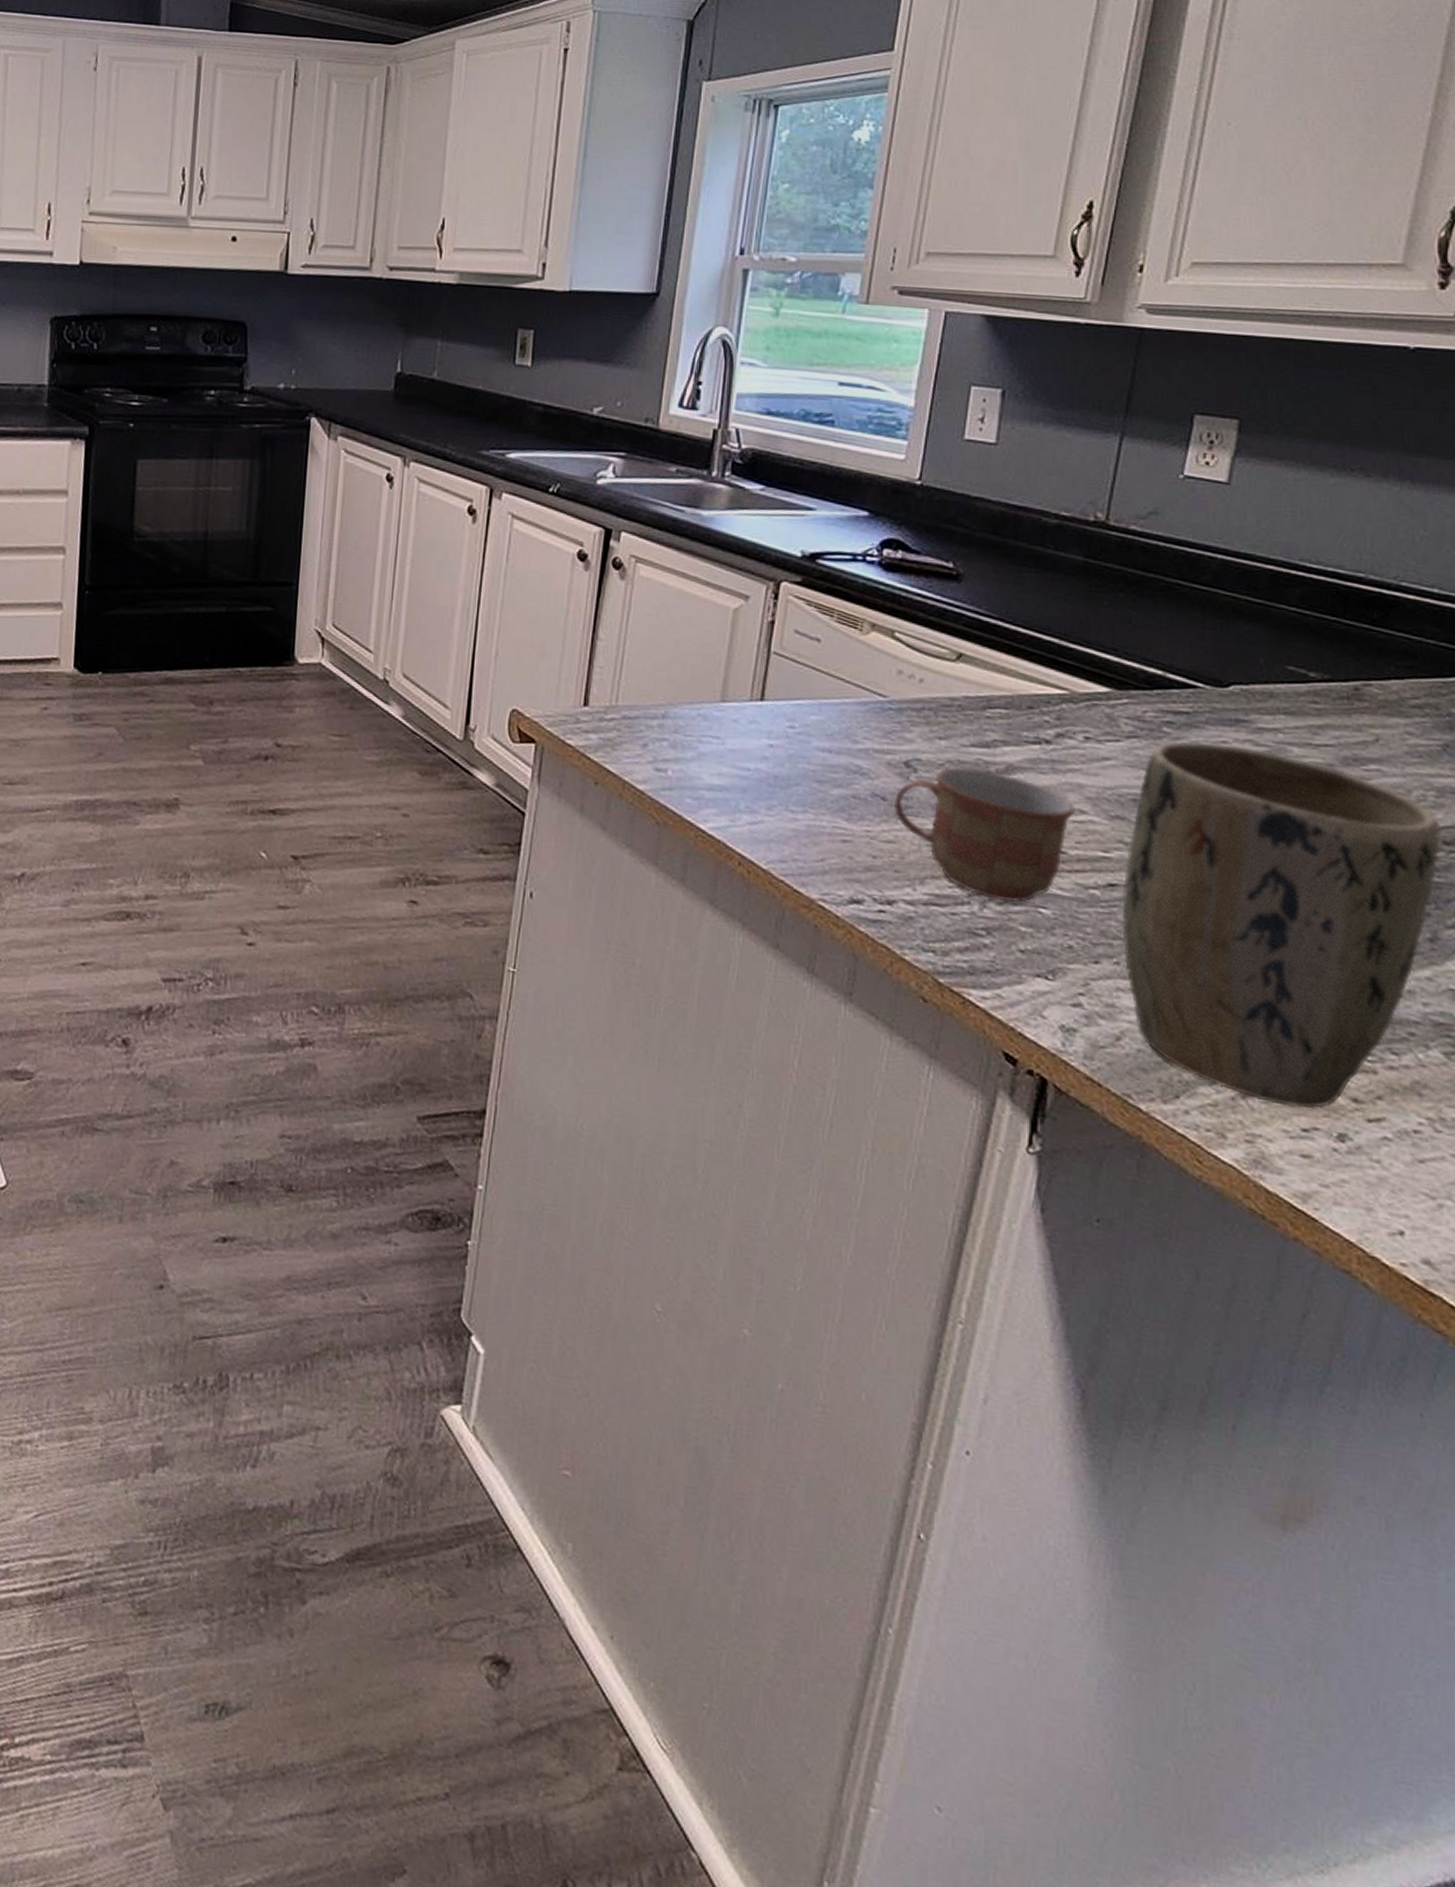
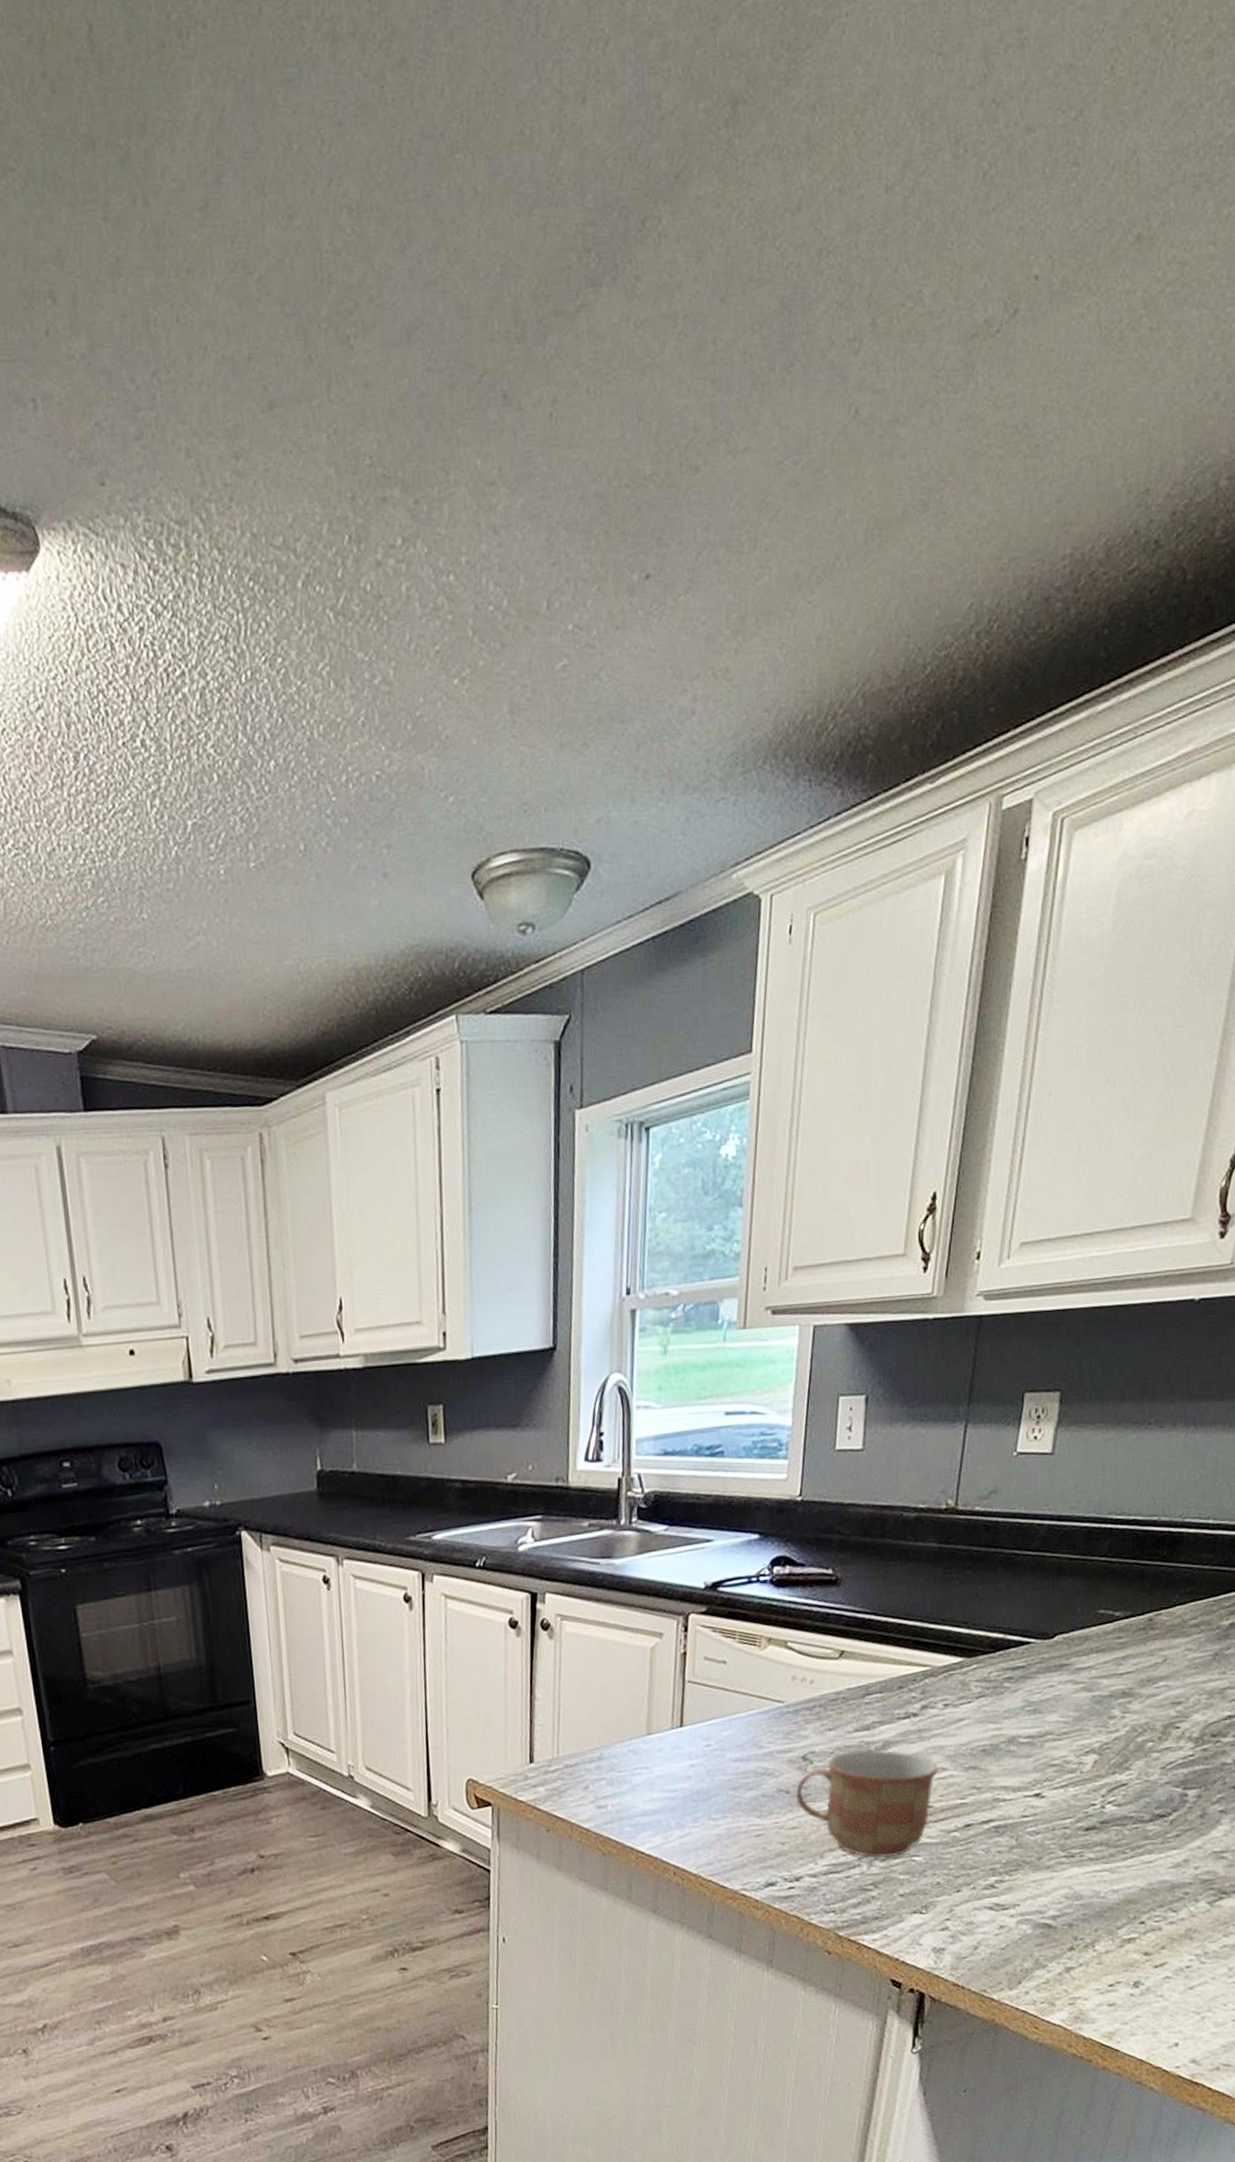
plant pot: present [1122,741,1441,1110] -> none [976,1687,1210,1971]

